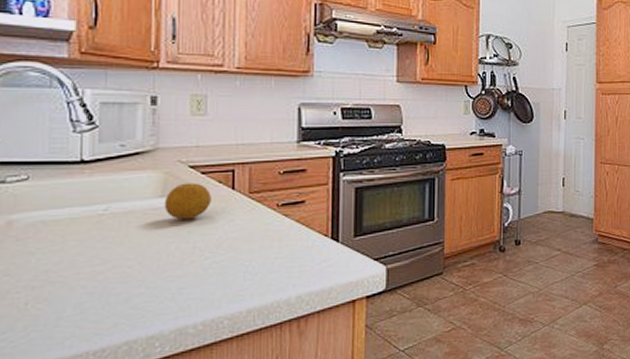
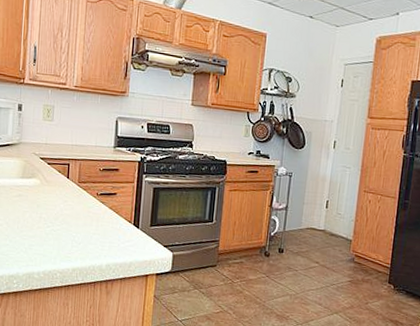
fruit: present [164,183,211,220] -> none [23,170,53,197]

